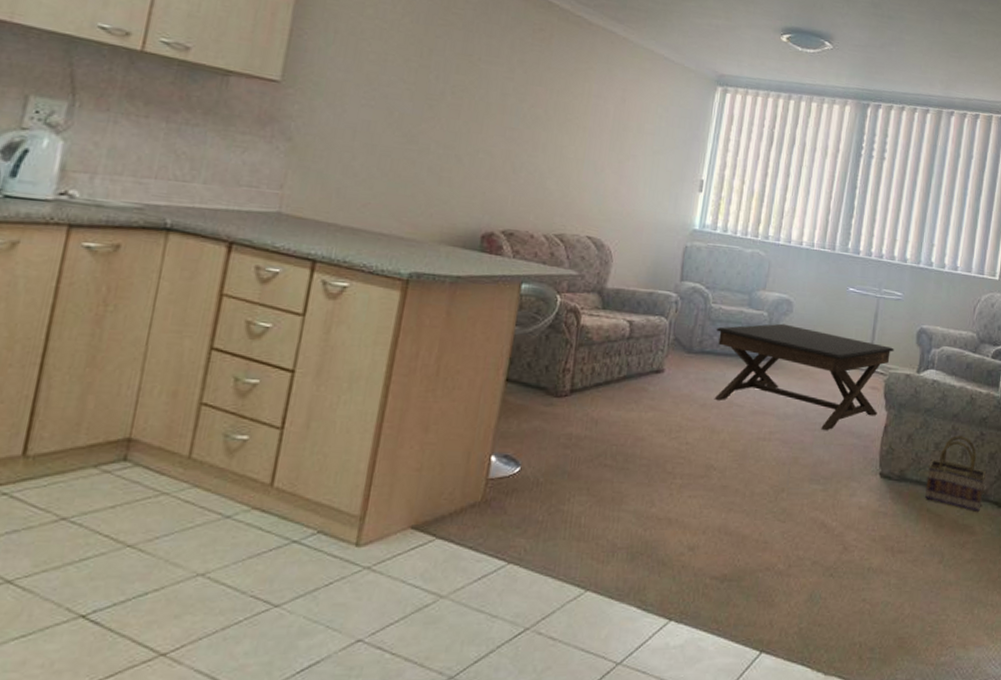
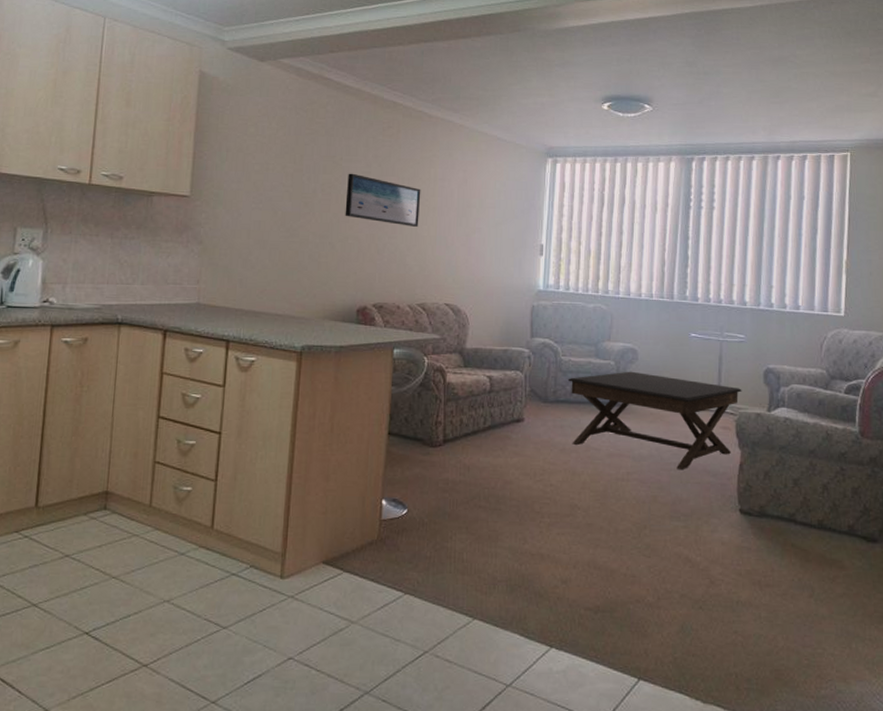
wall art: none [477,76,572,147] -> present [345,173,421,227]
basket: present [925,435,987,512] -> none [788,471,851,546]

